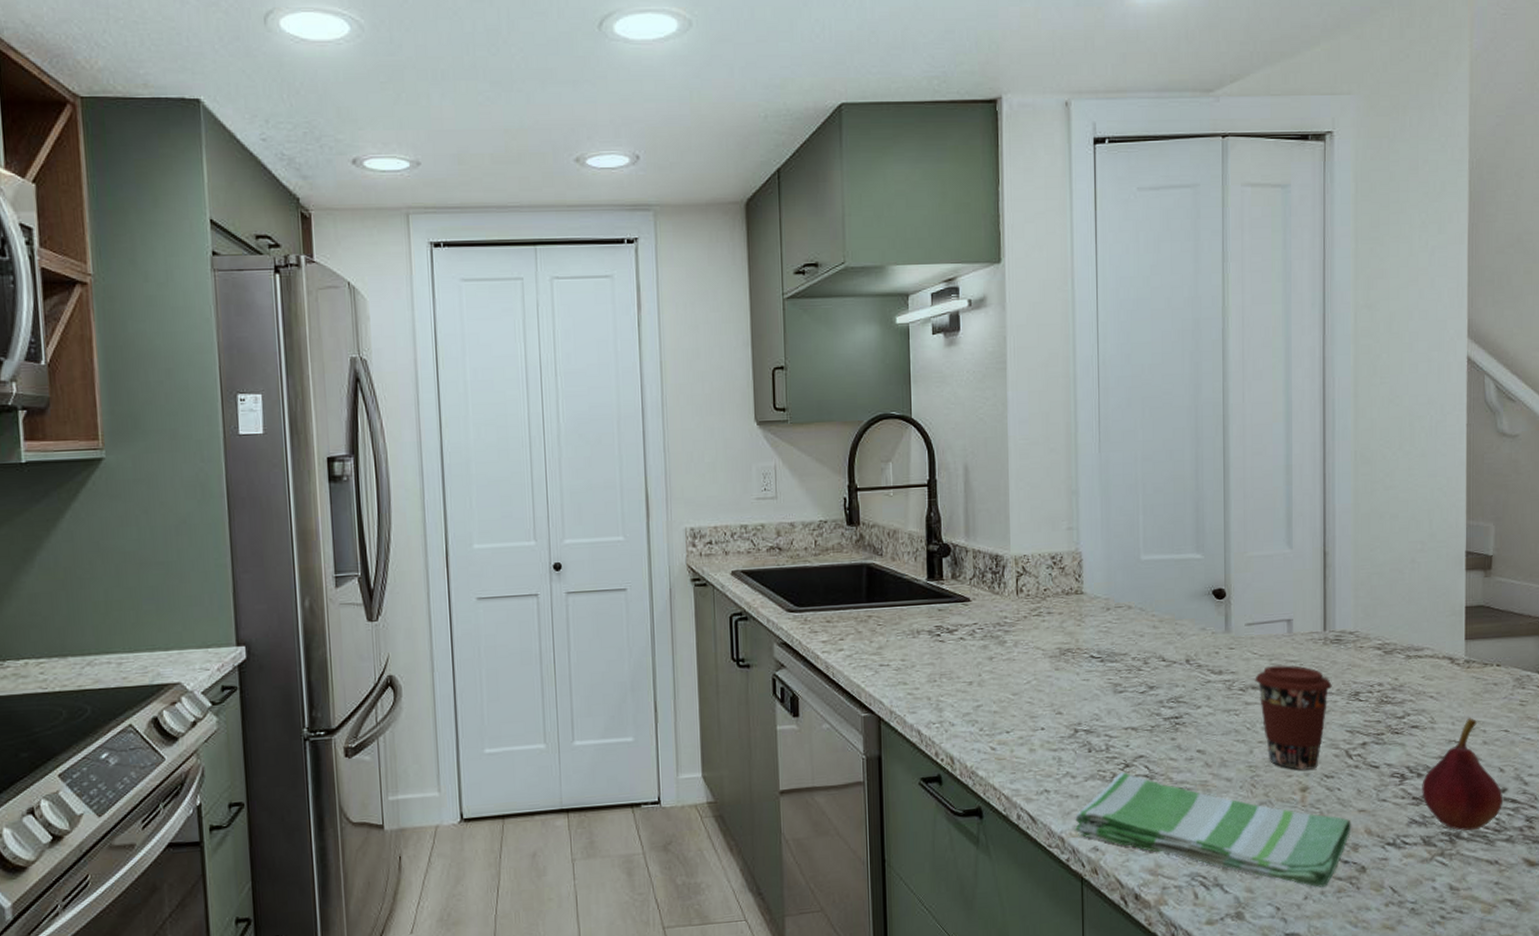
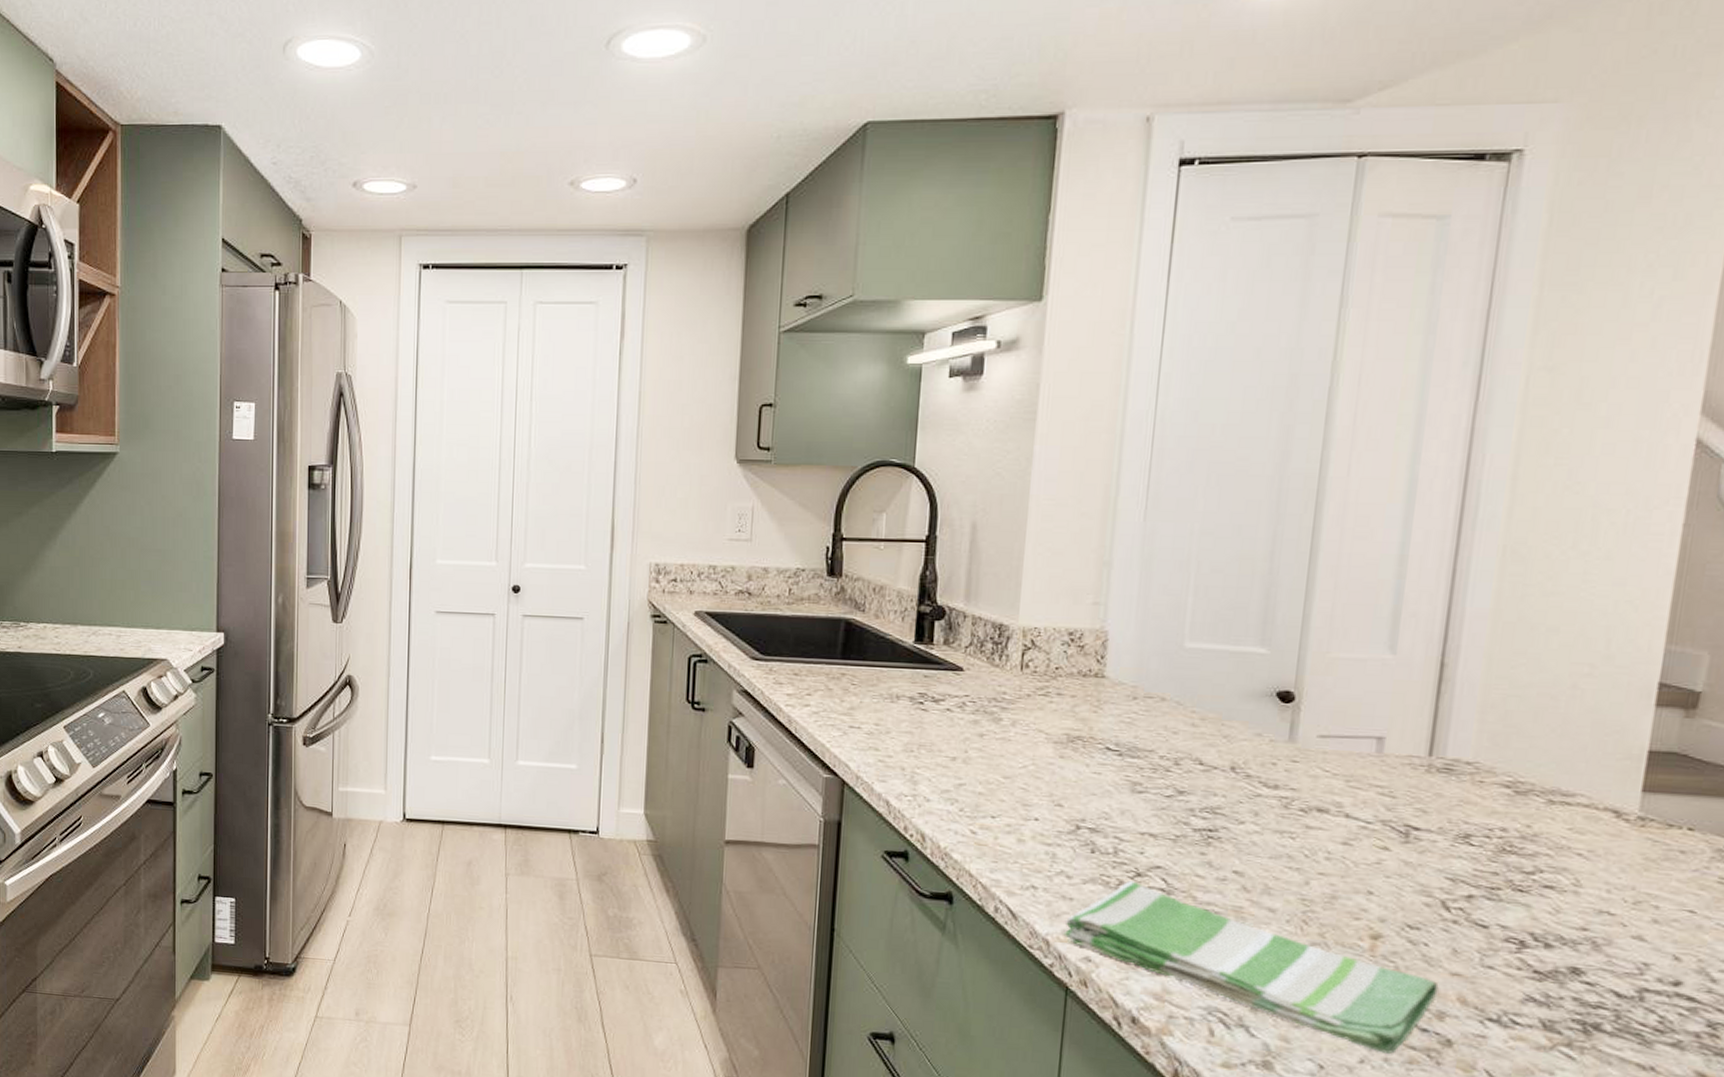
coffee cup: present [1255,665,1332,770] -> none [1322,788,1432,916]
fruit: present [1422,718,1502,831] -> none [1548,887,1674,1025]

